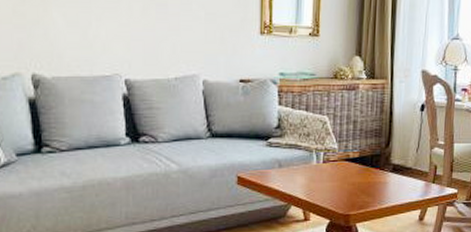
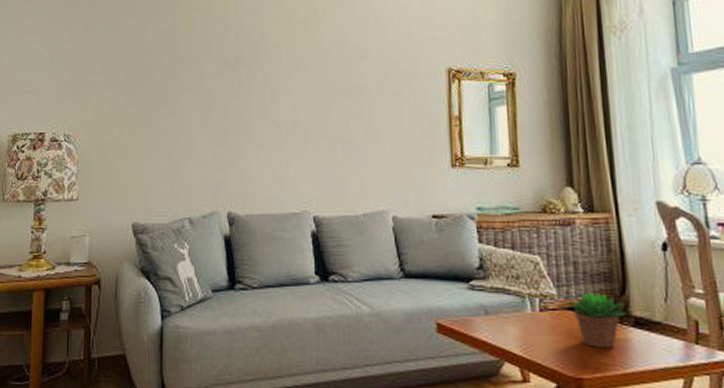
succulent plant: none [347,146,389,190] -> present [570,293,628,348]

